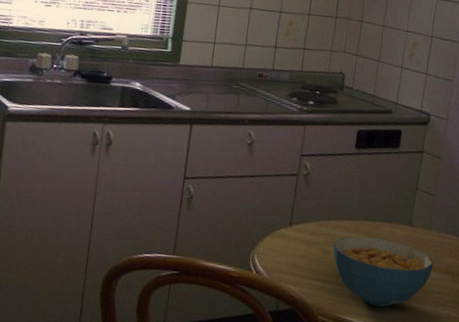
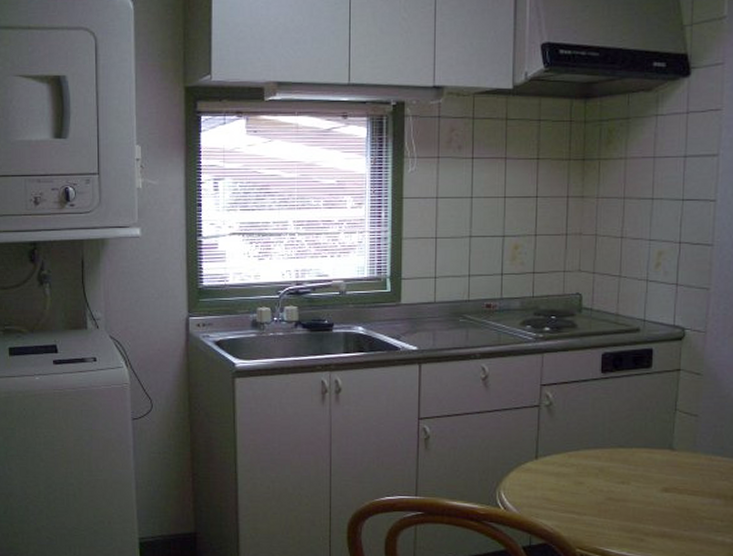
cereal bowl: present [333,236,434,307] -> none [586,464,702,536]

